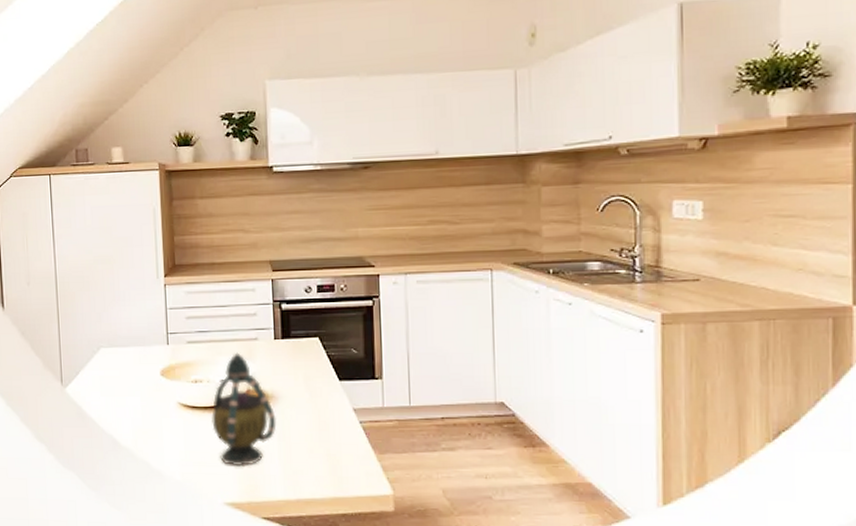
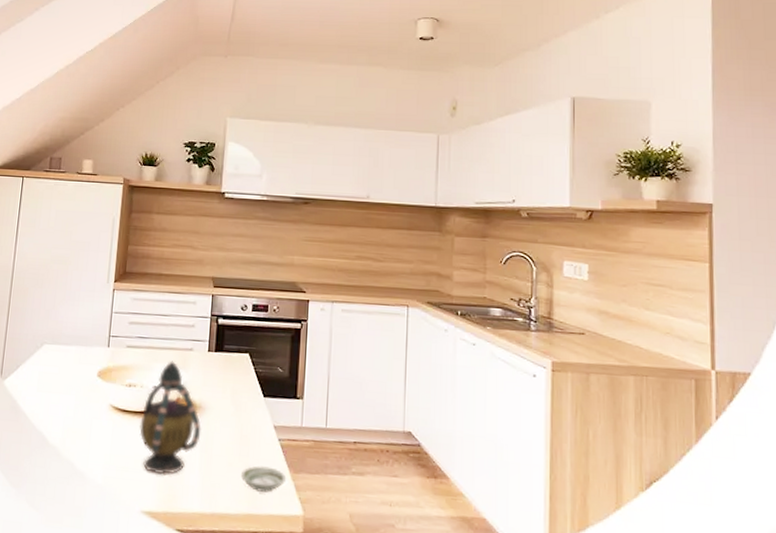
saucer: none [324,450,372,475] -> present [241,465,287,492]

